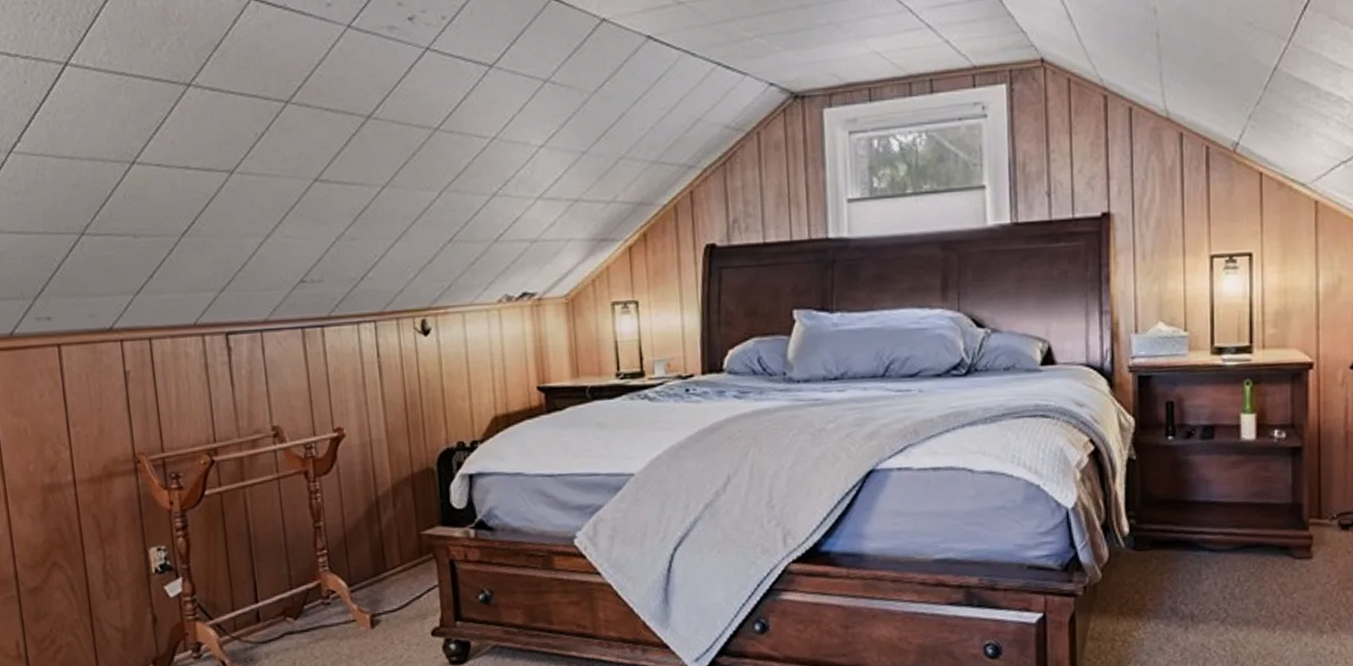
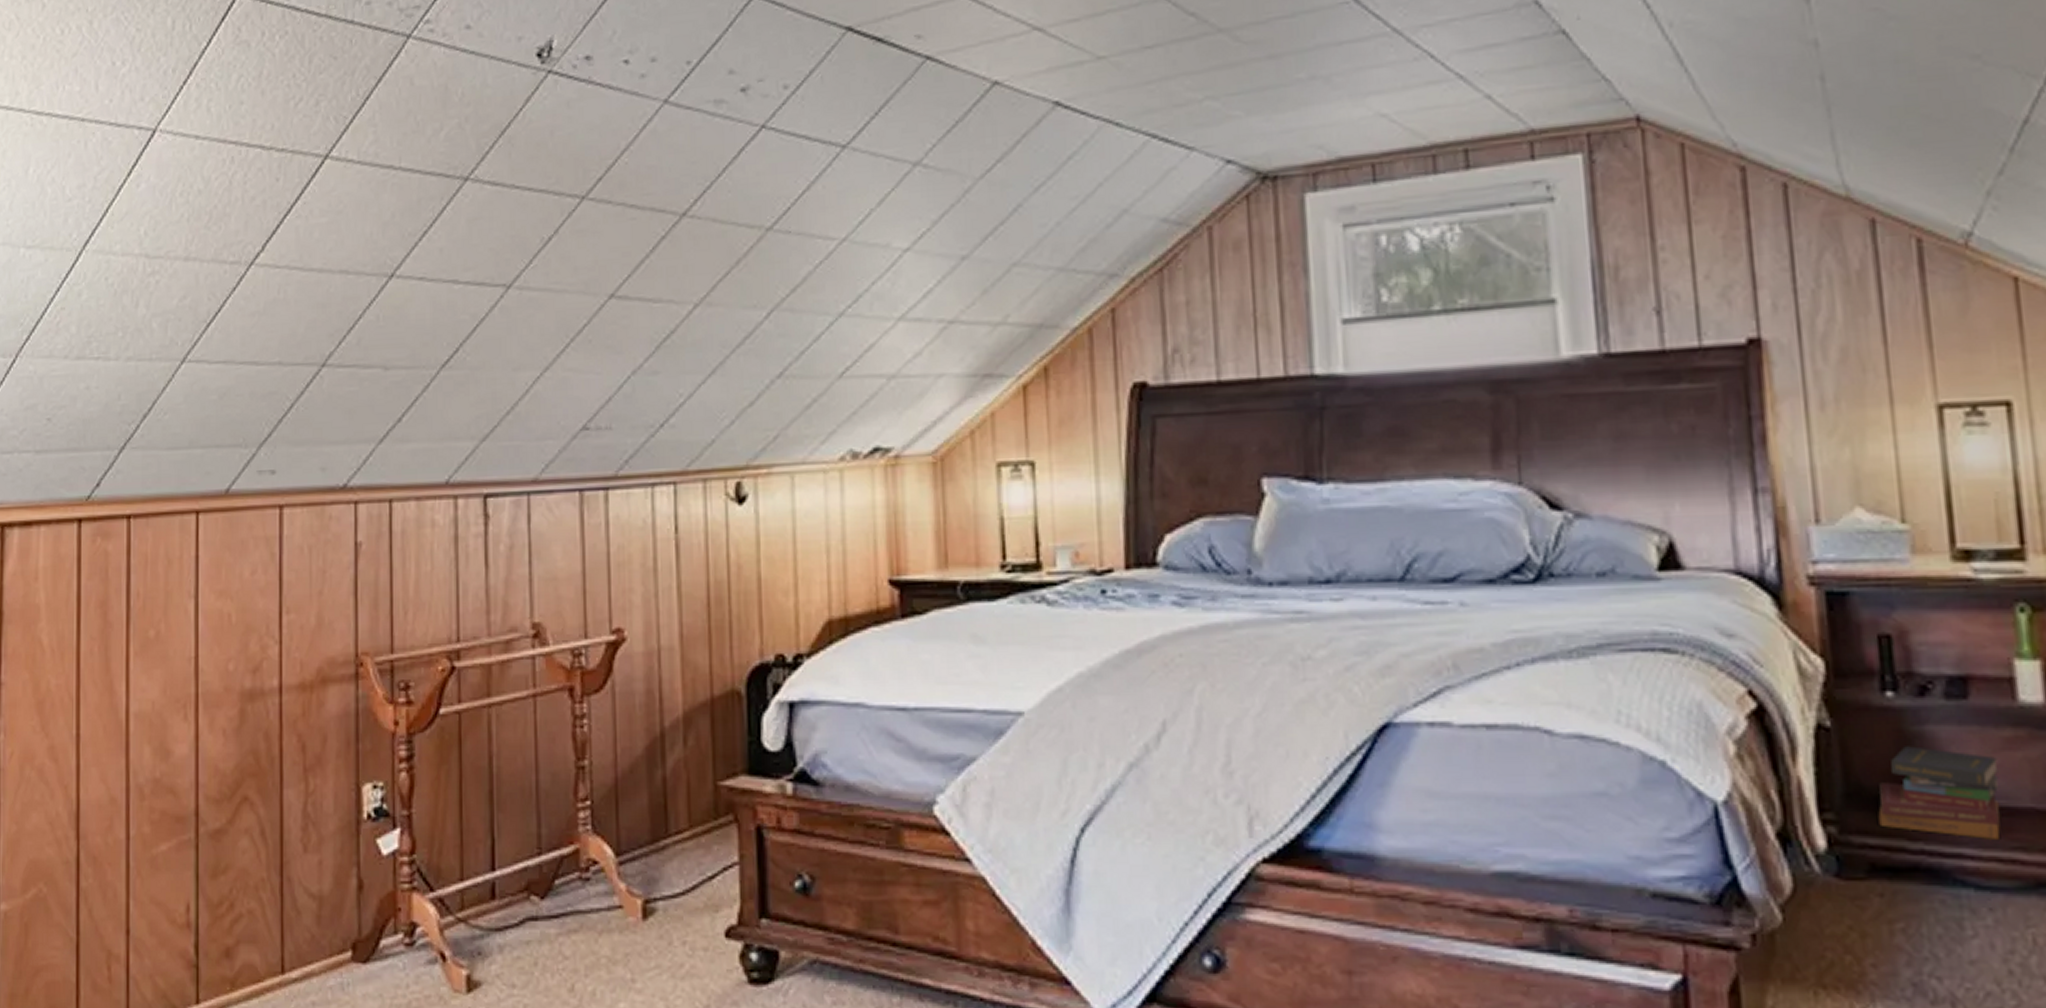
books: none [1159,469,1227,522] -> present [1878,746,2001,839]

